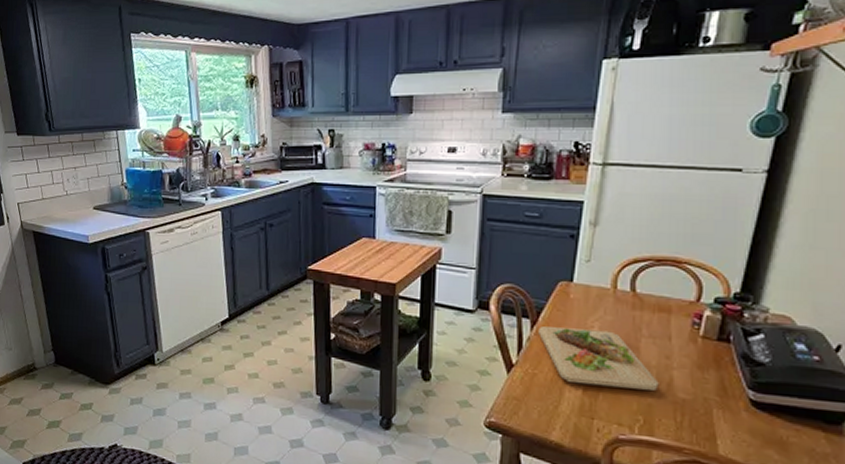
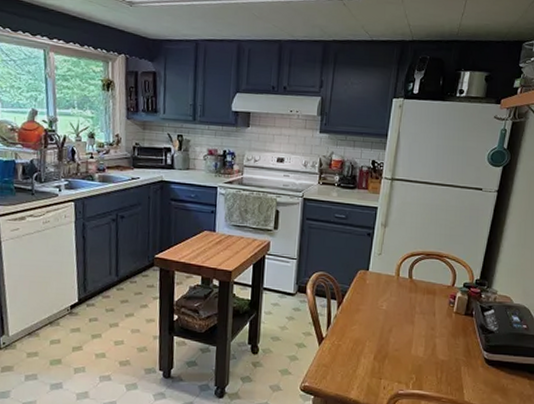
cutting board: present [539,326,659,391] -> none [343,306,427,355]

